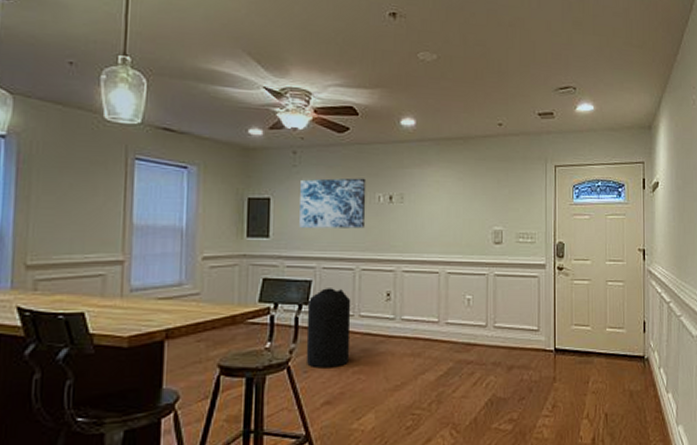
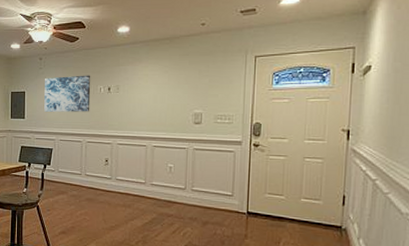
trash can: present [306,288,351,368] -> none [49,154,80,209]

